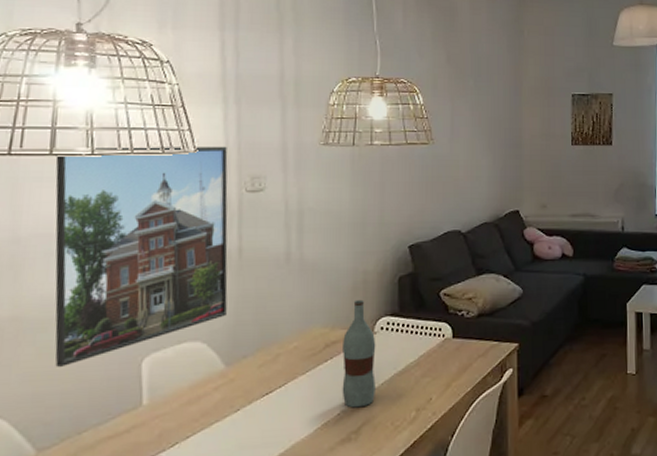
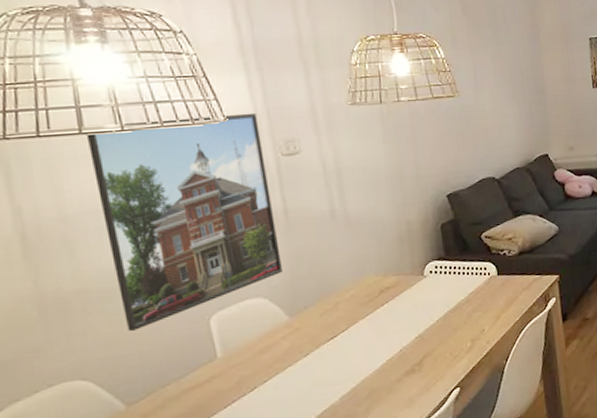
bottle: present [341,299,376,408] -> none [395,247,432,344]

